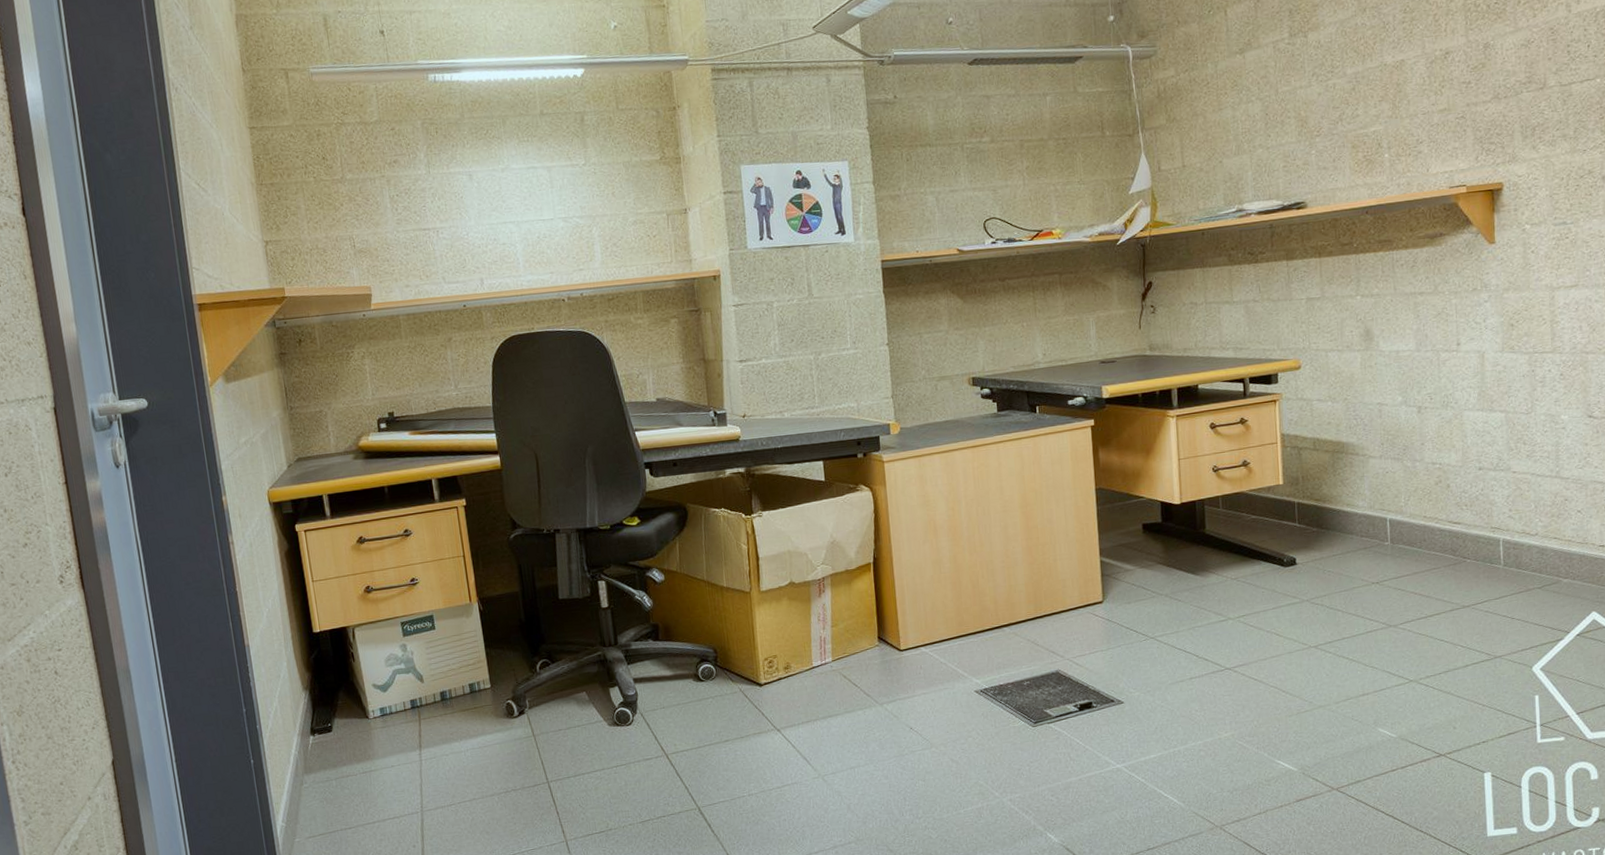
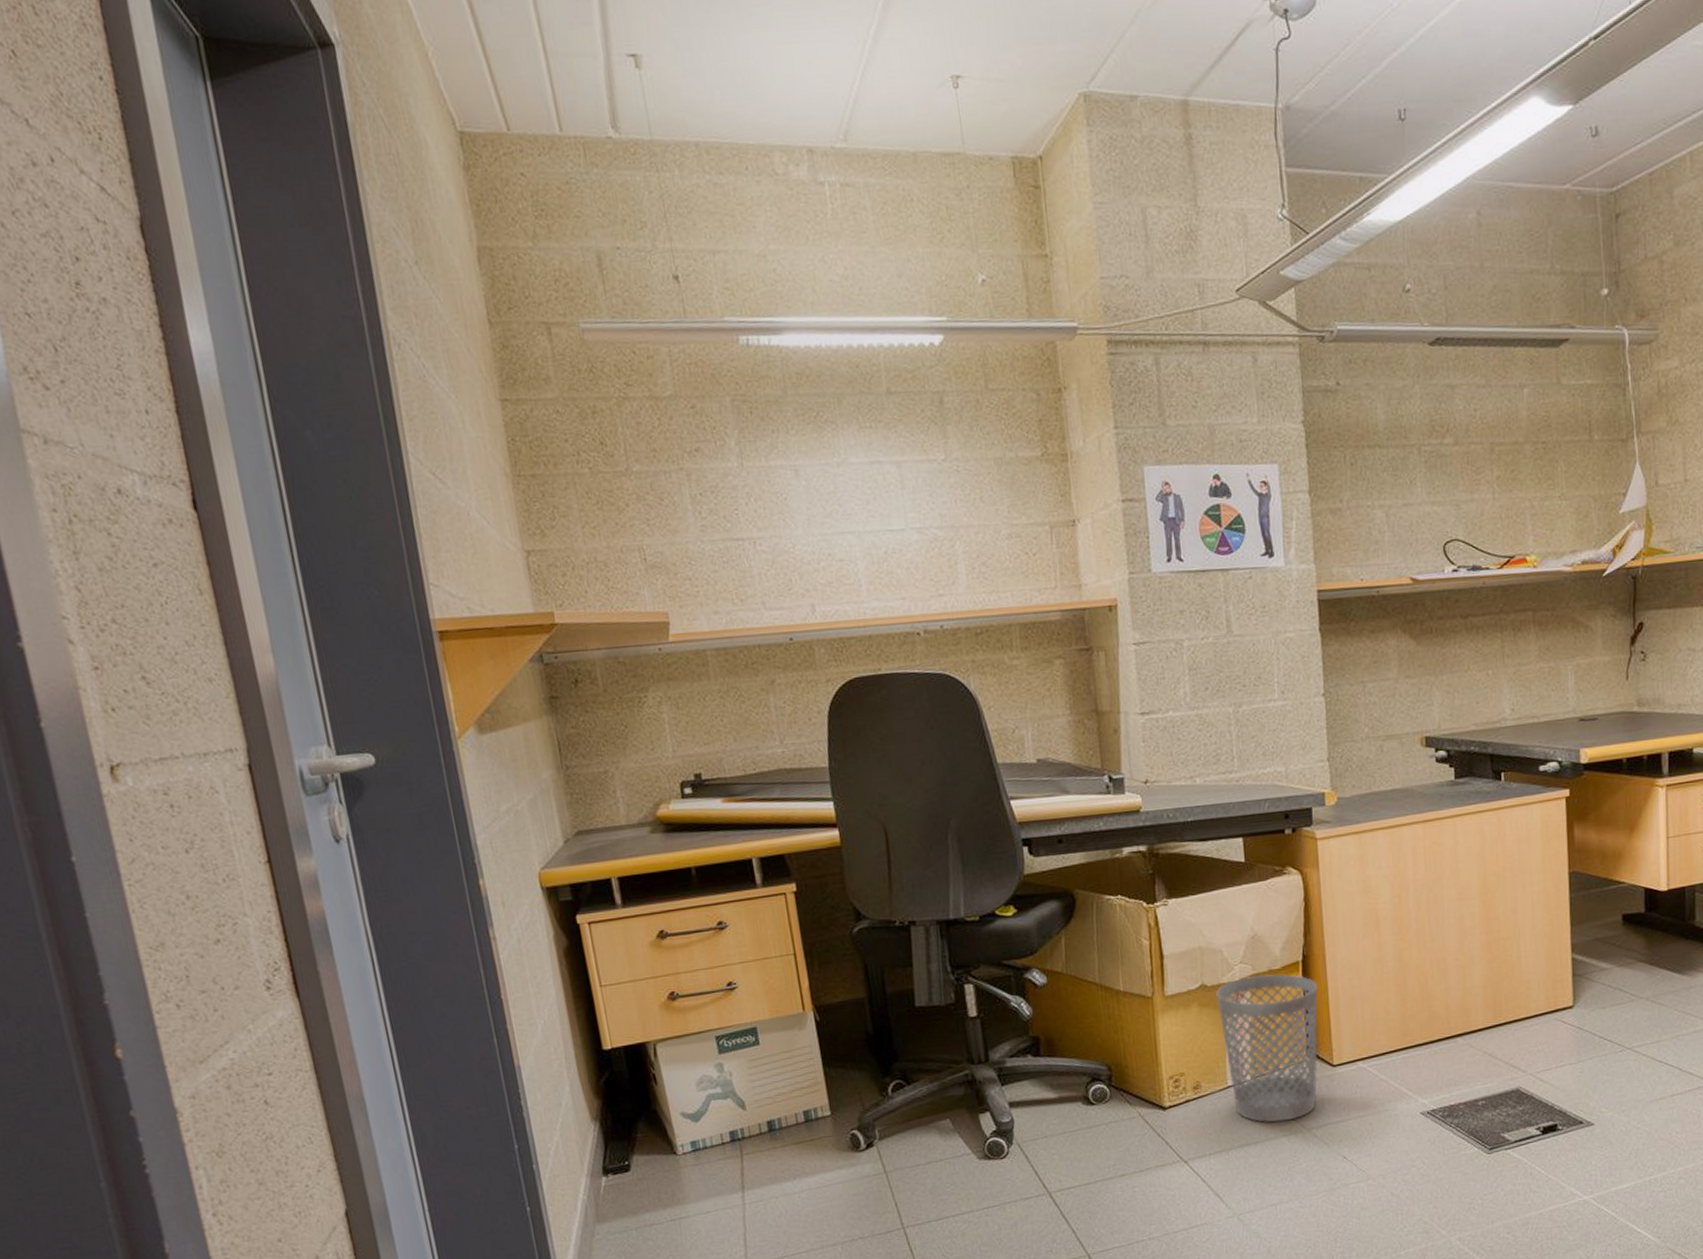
wastebasket: none [803,573,888,698] -> present [1216,974,1318,1123]

